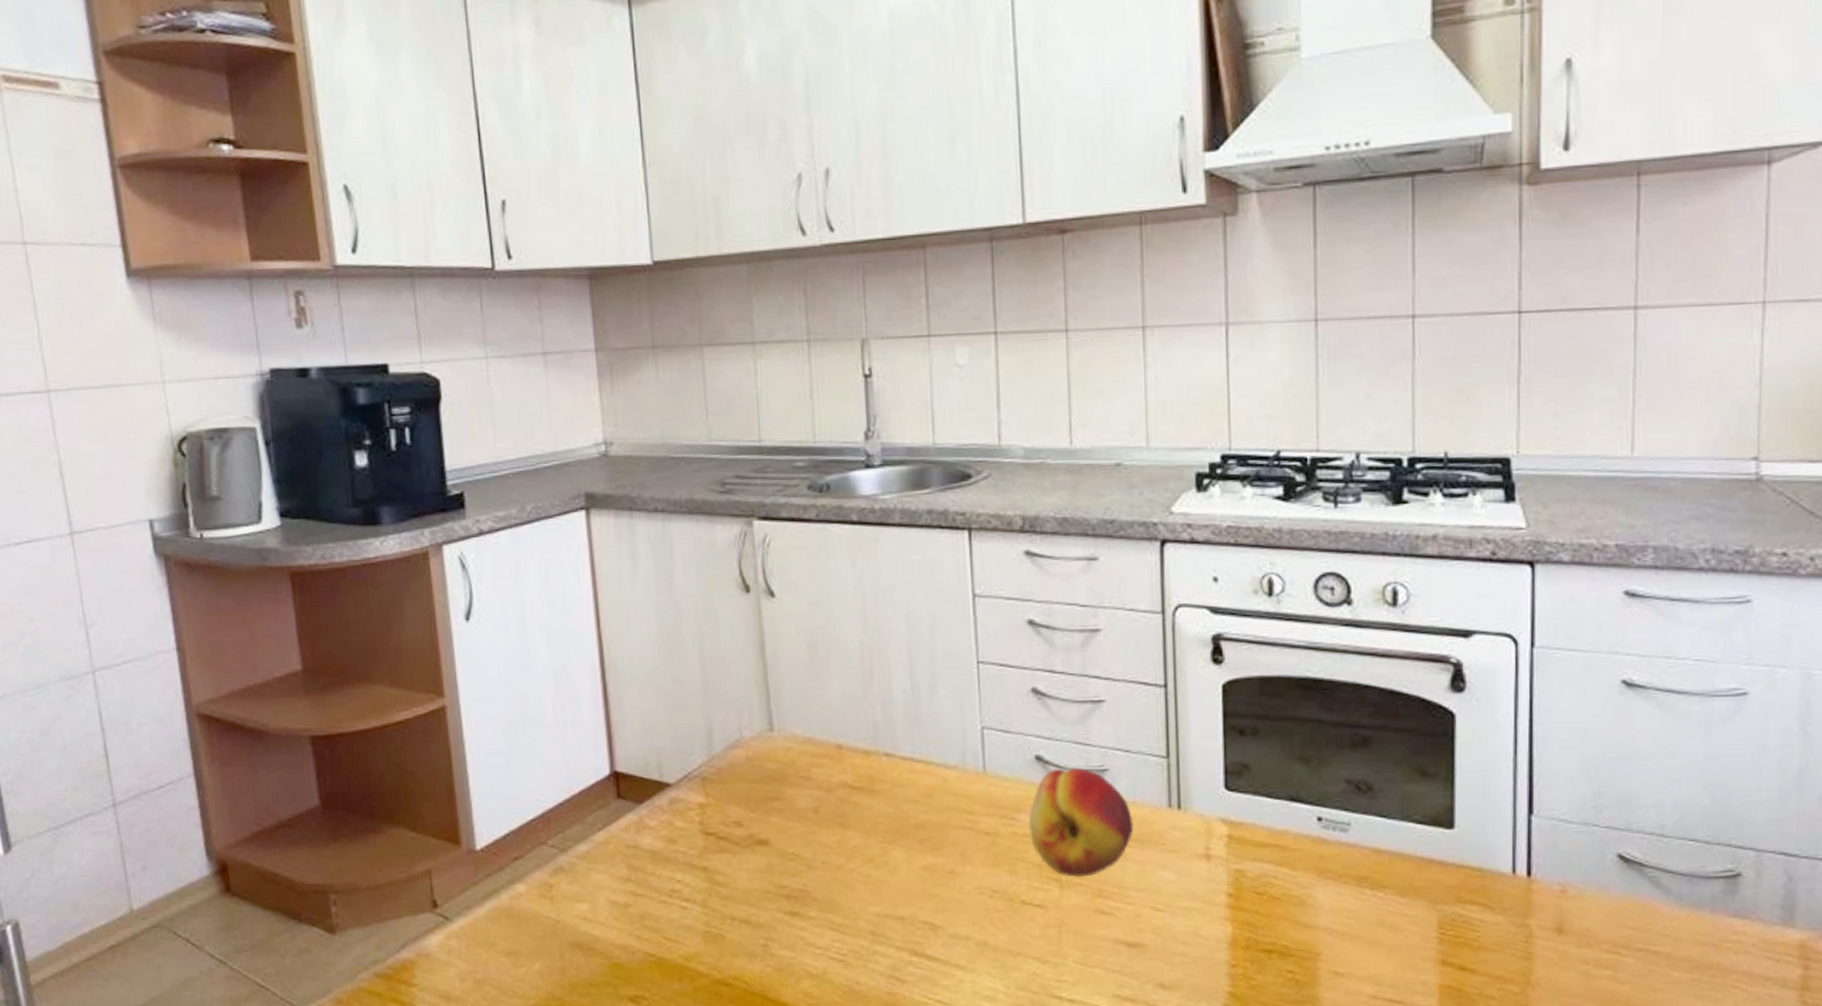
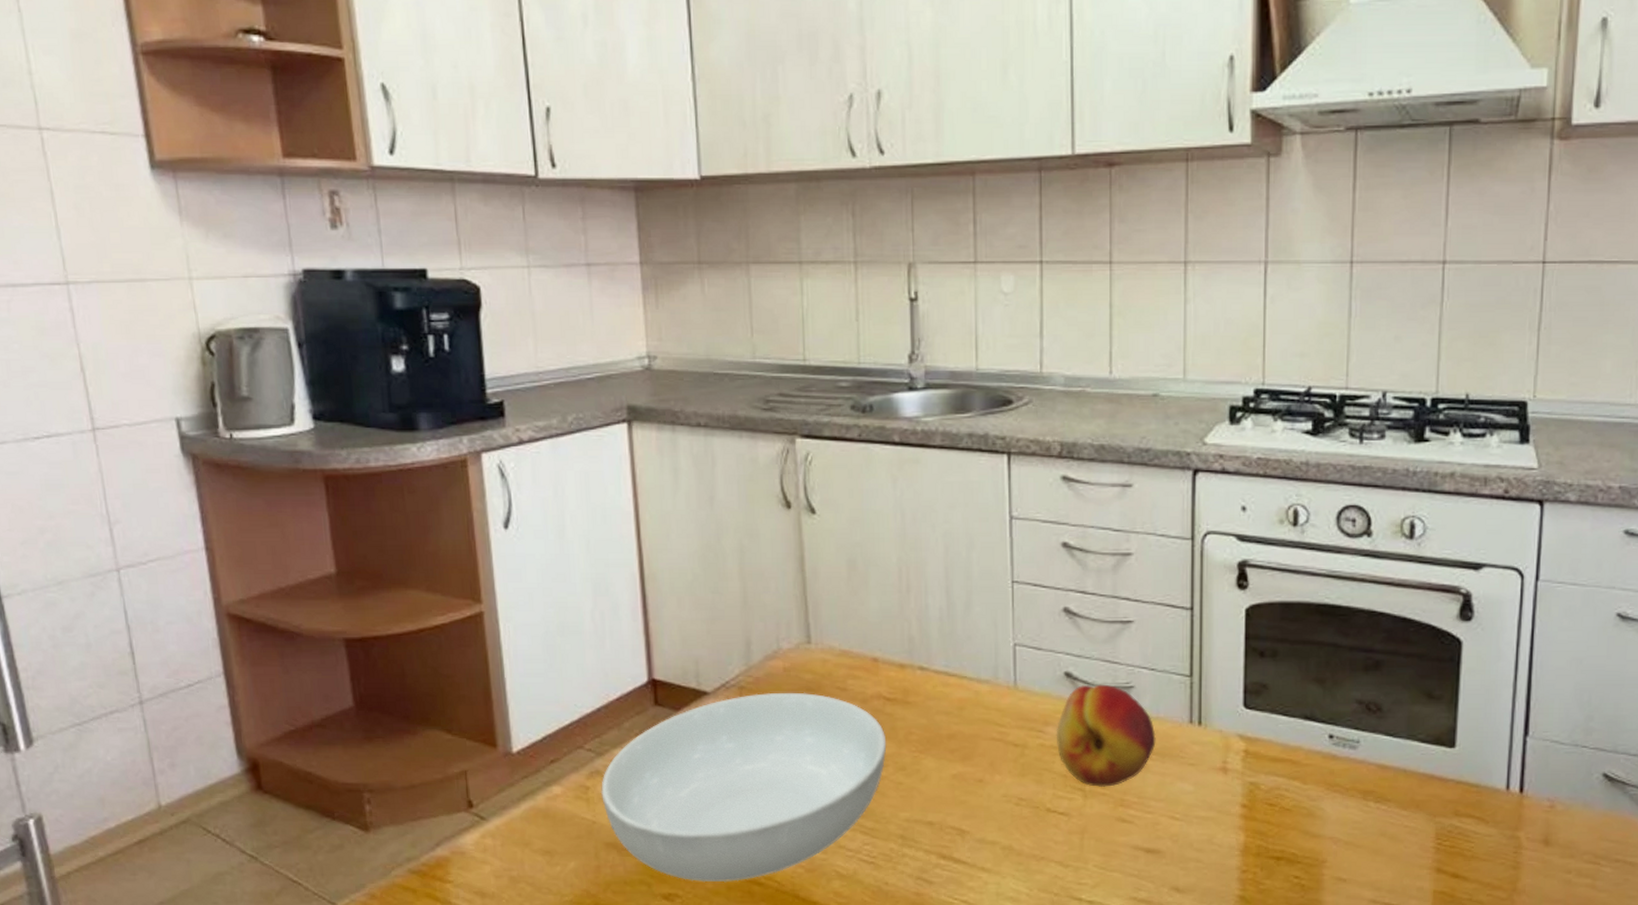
serving bowl: none [564,782,854,984] -> present [600,692,887,883]

